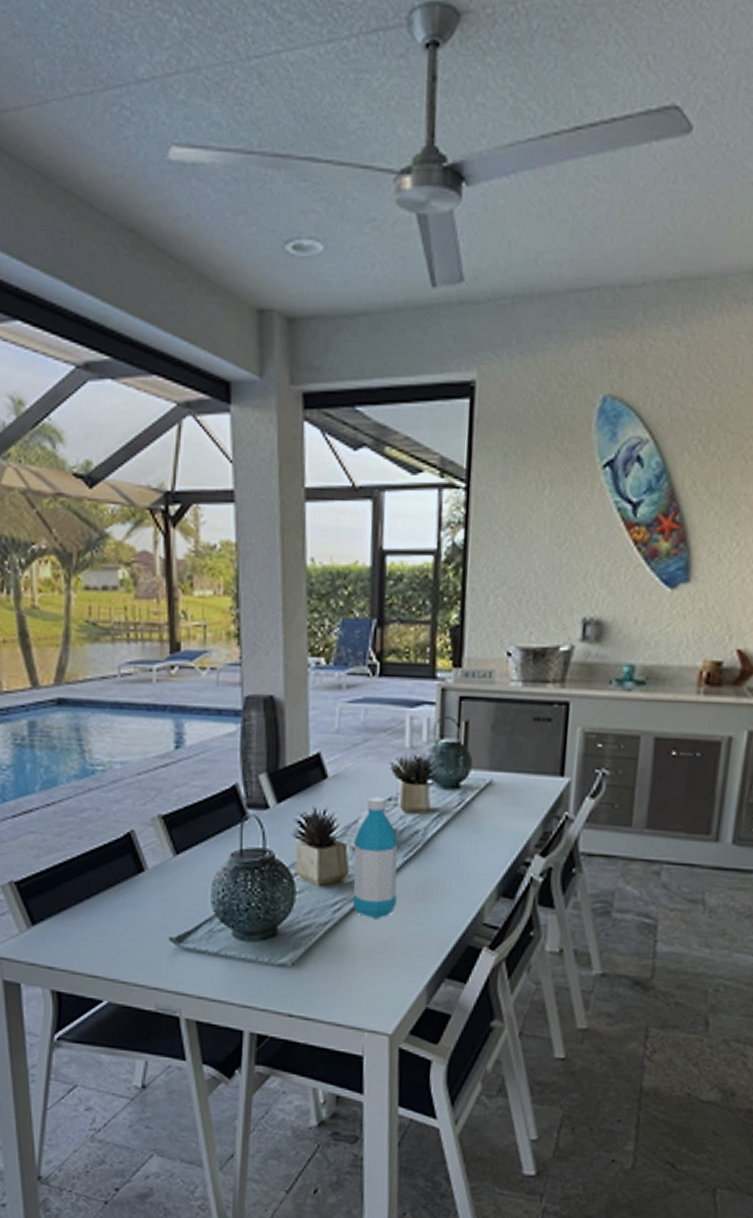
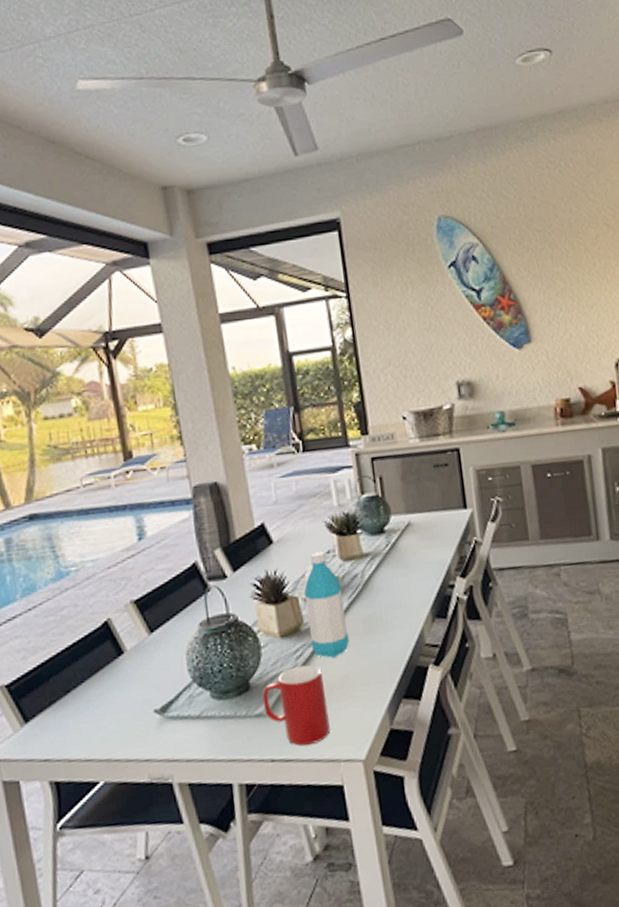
cup: none [289,920,360,1007] -> present [262,665,330,746]

